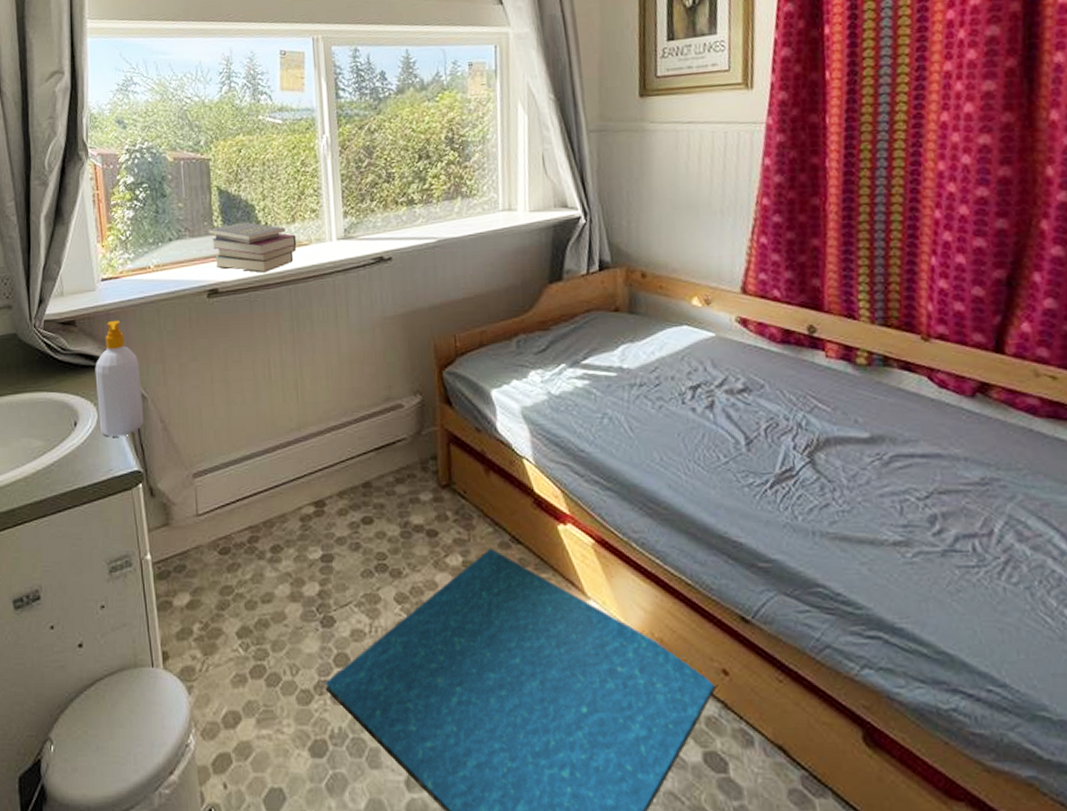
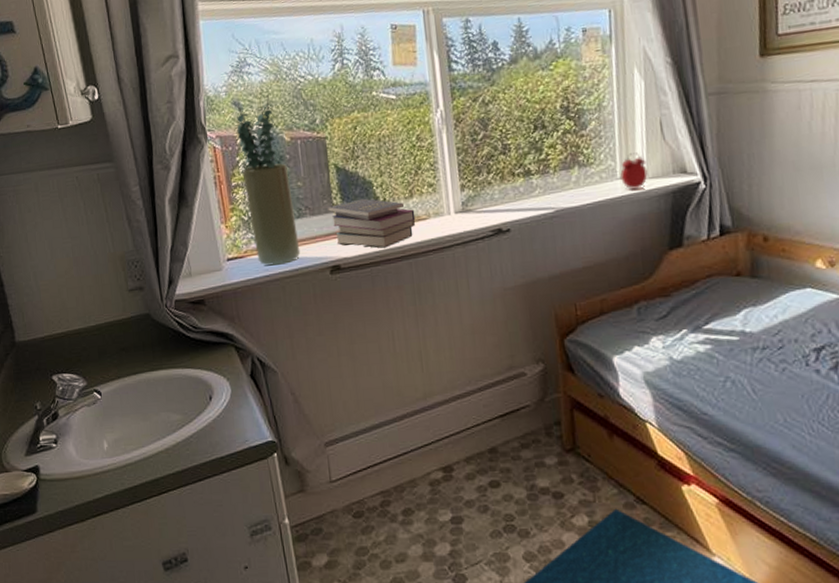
soap bottle: present [95,320,144,437] -> none [226,298,276,410]
vase: none [119,115,178,288] -> present [236,95,301,266]
alarm clock: none [502,185,530,223] -> present [620,152,648,190]

